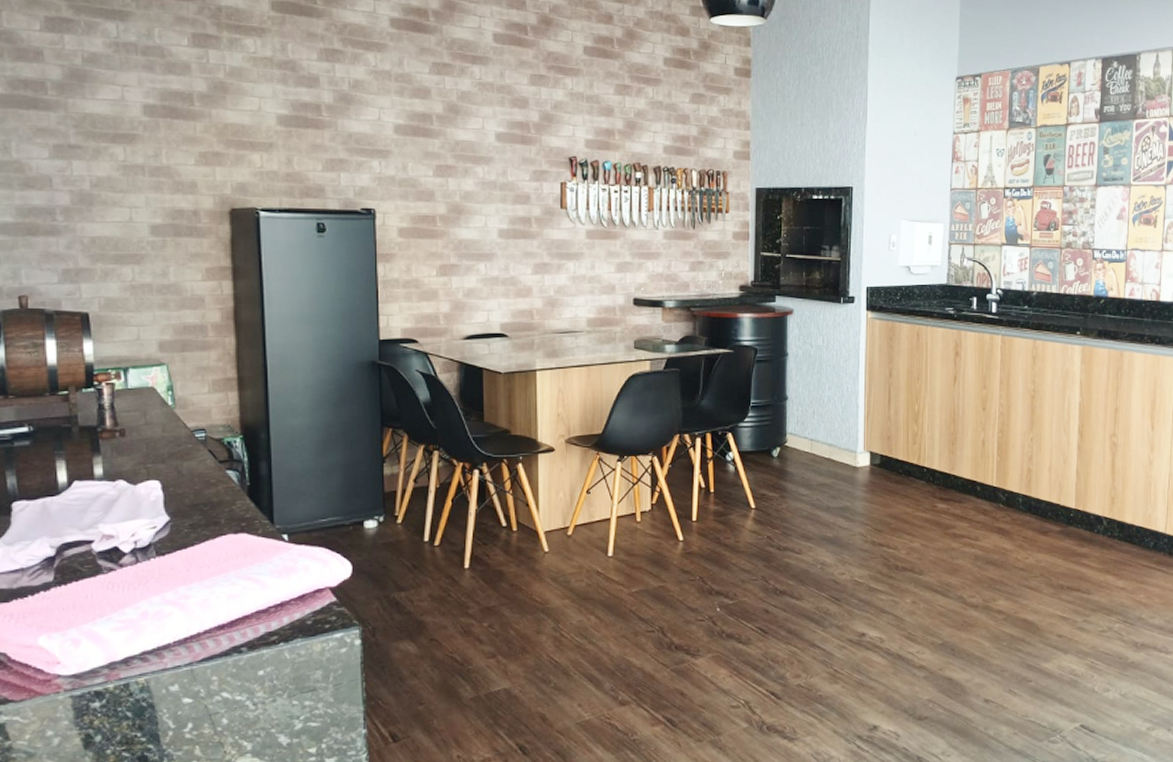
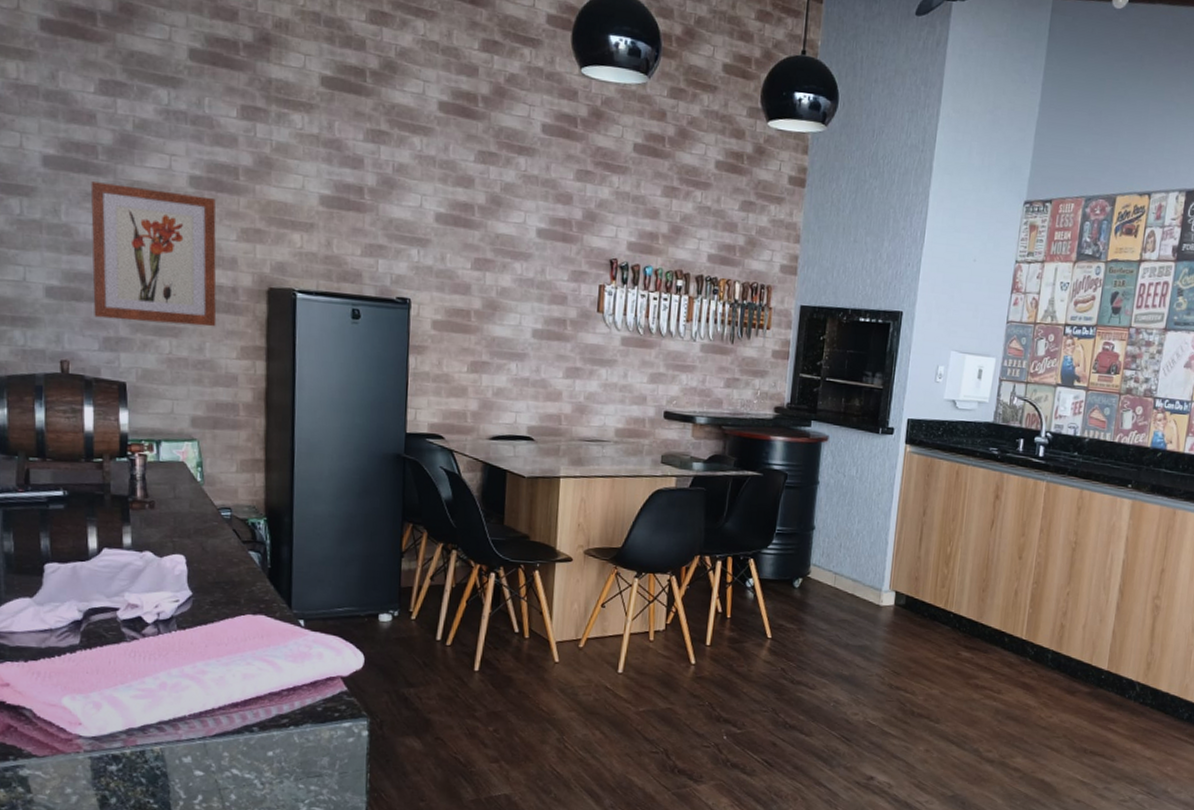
wall art: none [41,117,179,251] -> present [90,181,217,327]

